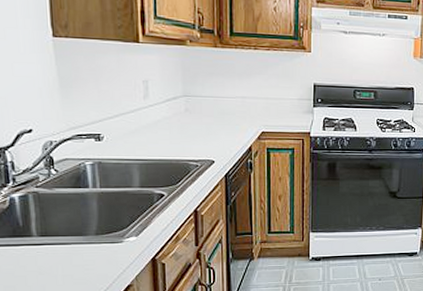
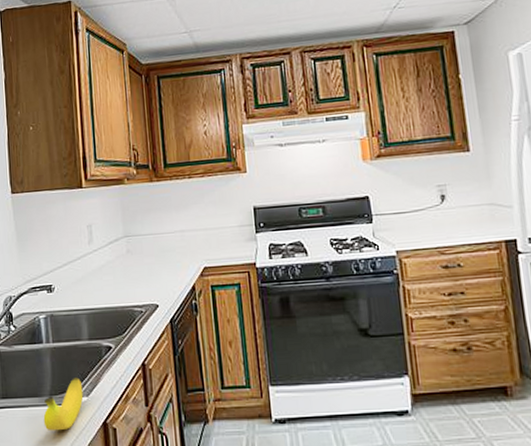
banana: none [88,219,132,266] -> present [43,376,84,431]

